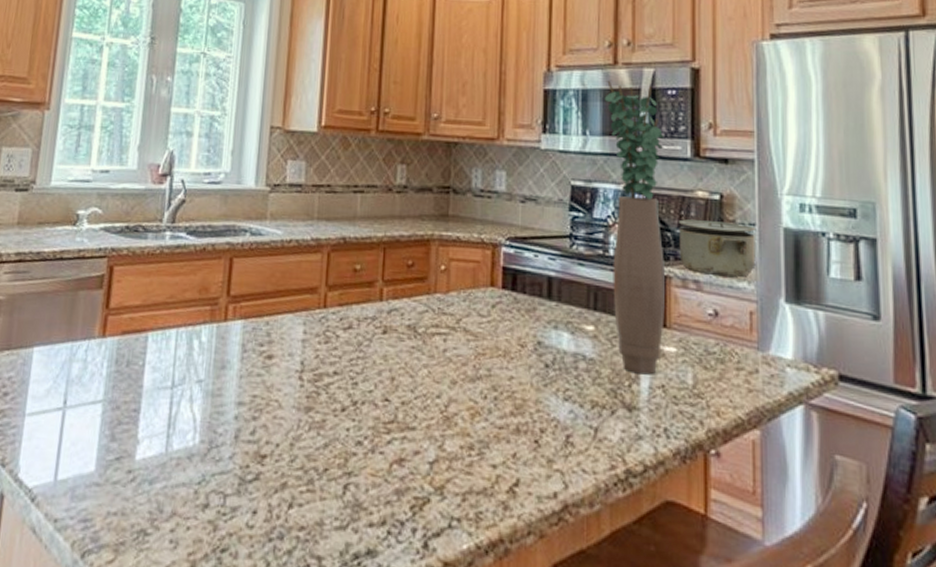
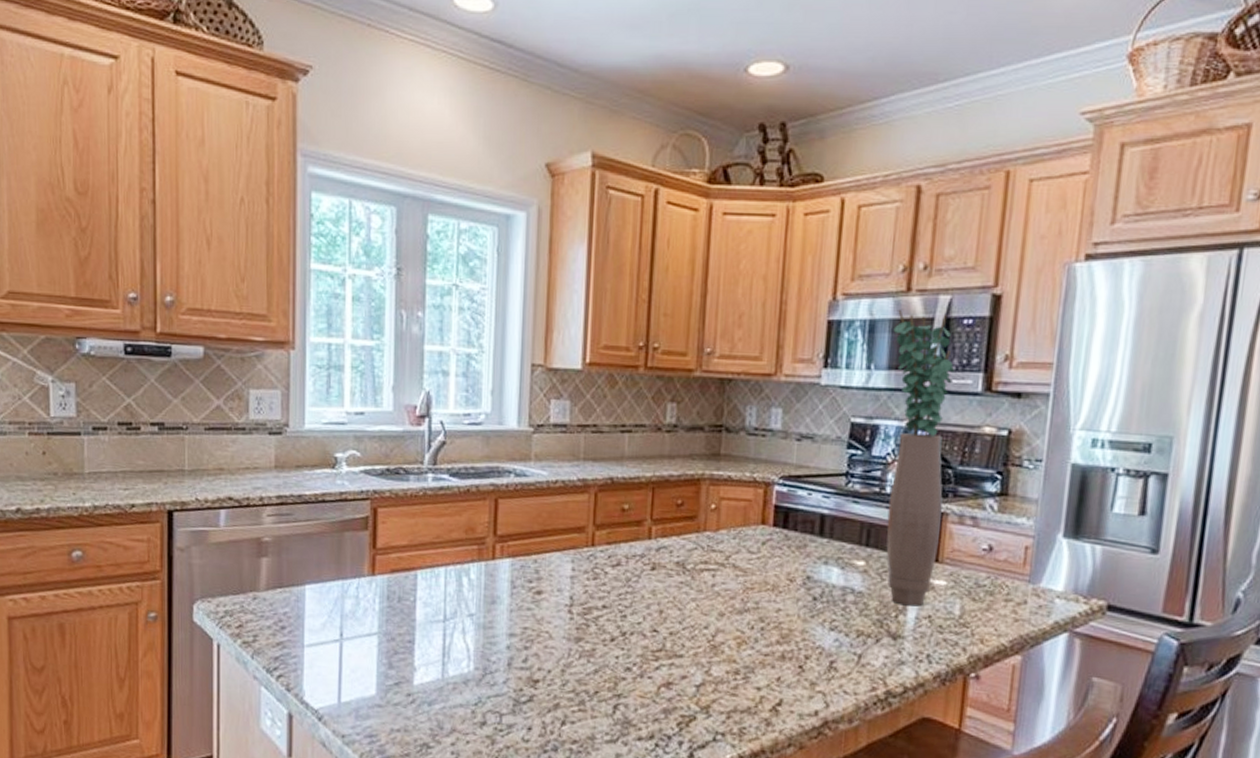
saucepan: present [678,219,757,277] -> none [959,456,1043,513]

